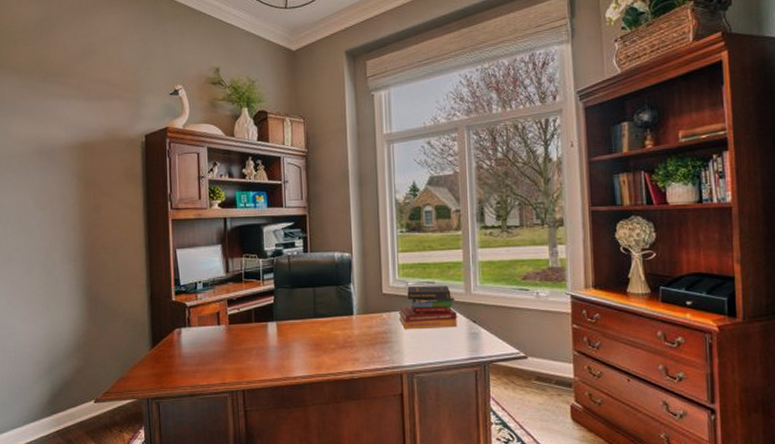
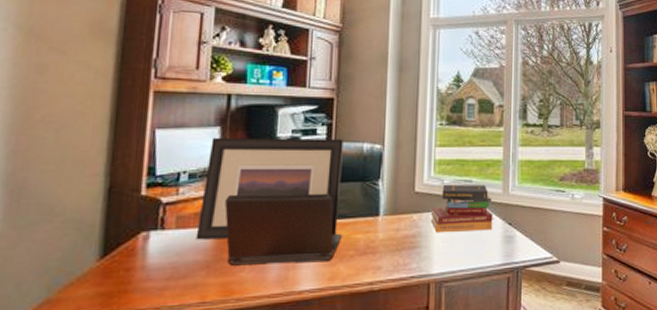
picture frame: none [213,250,319,335] -> present [195,137,343,240]
laptop computer: none [231,296,325,355] -> present [225,193,343,266]

